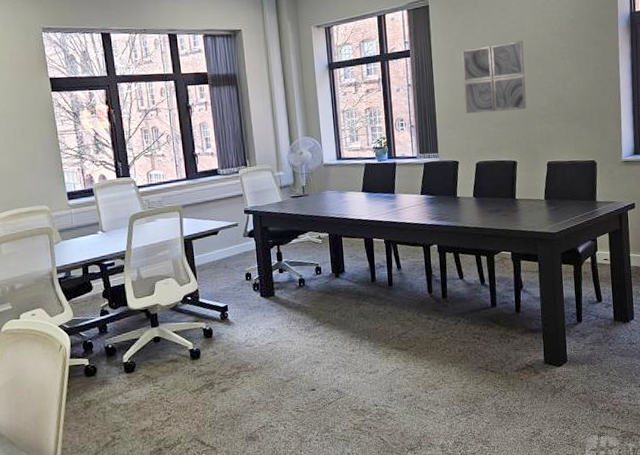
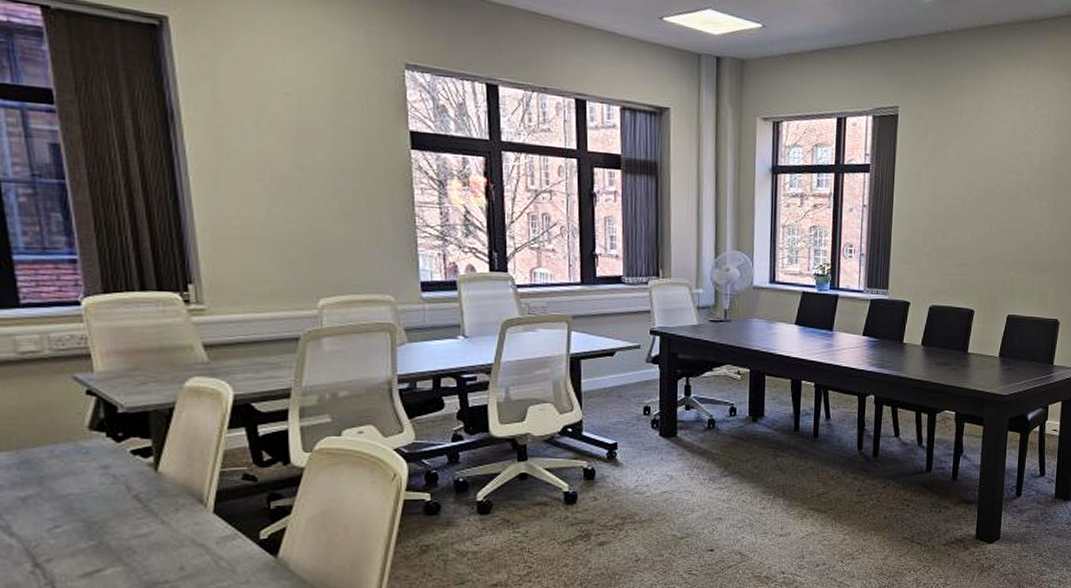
wall art: present [461,41,527,114] -> none [925,172,999,252]

